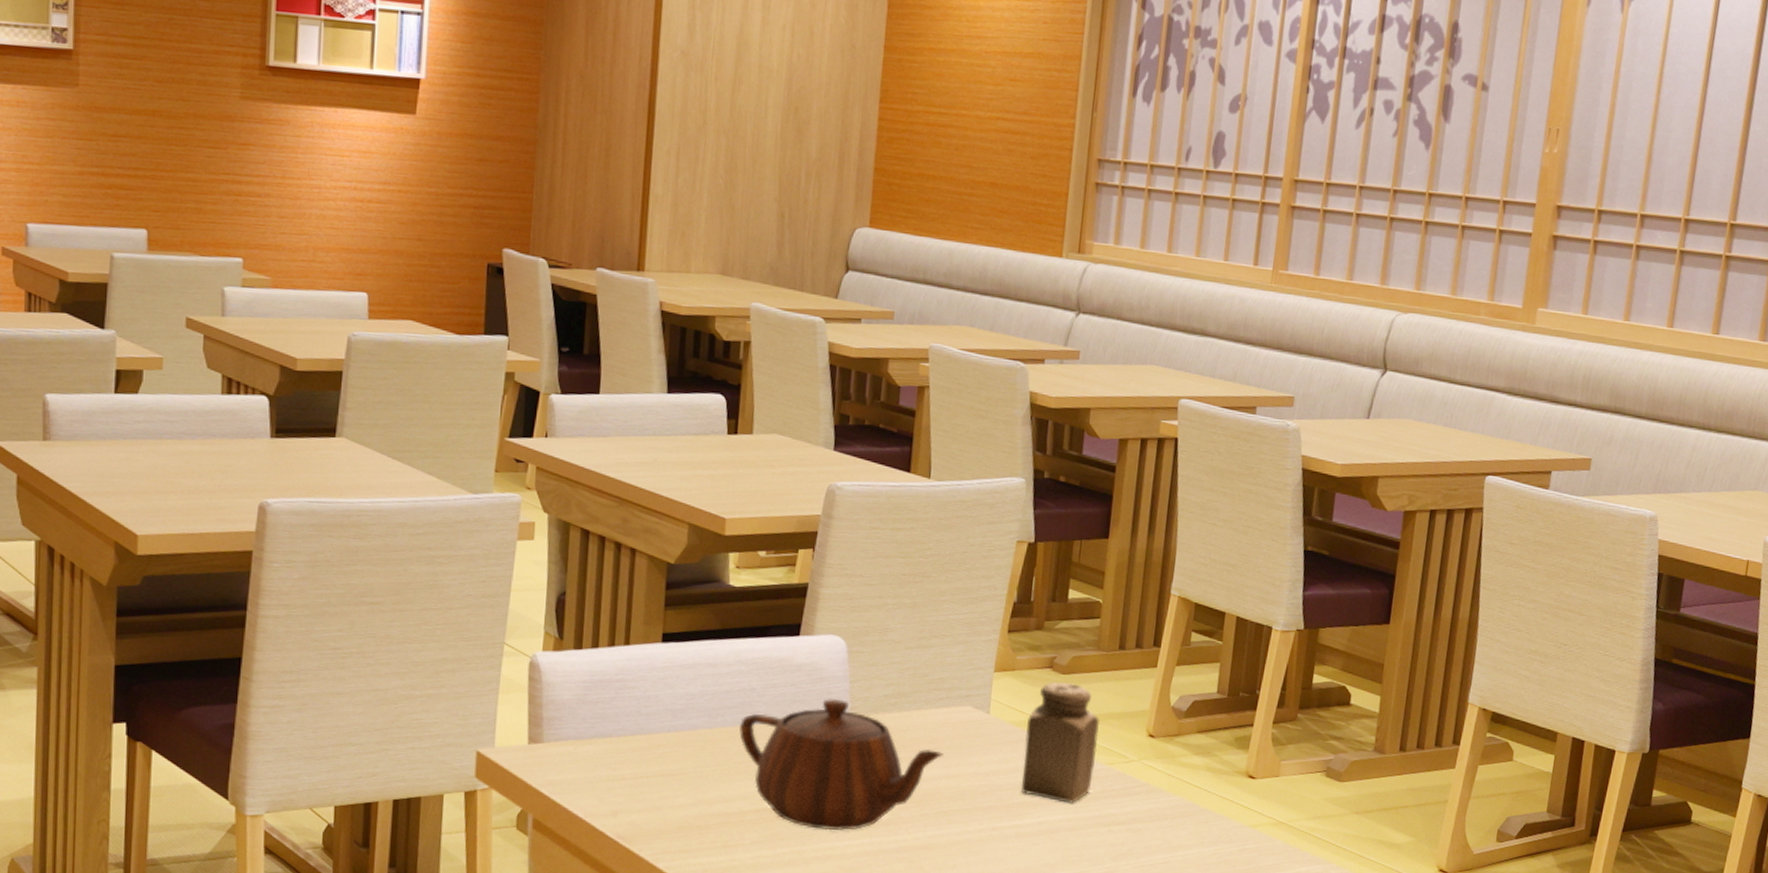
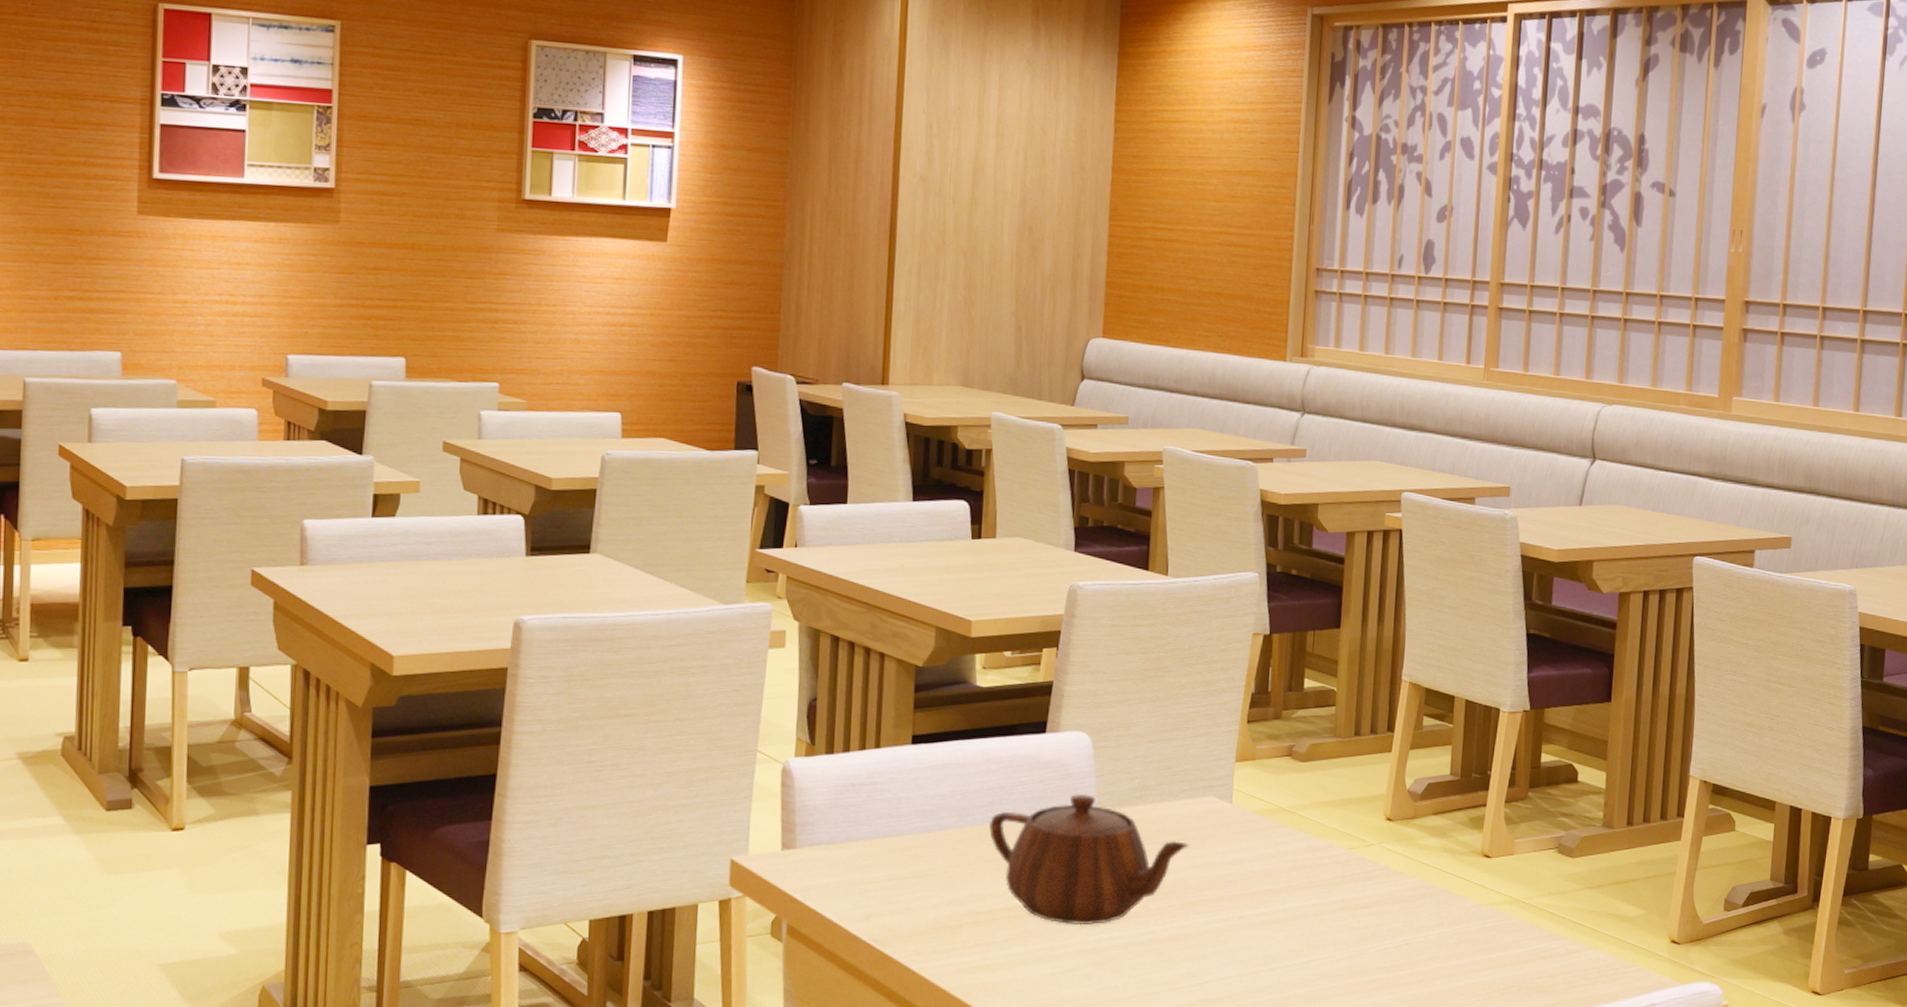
salt shaker: present [1020,682,1100,805] -> none [1264,770,1339,890]

